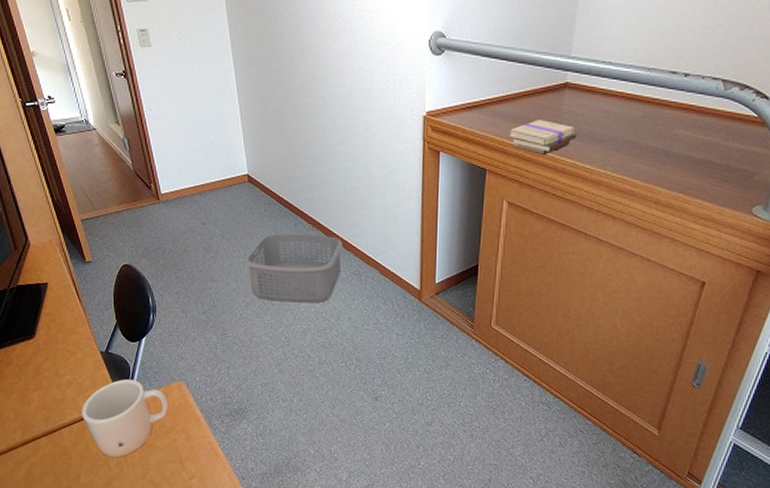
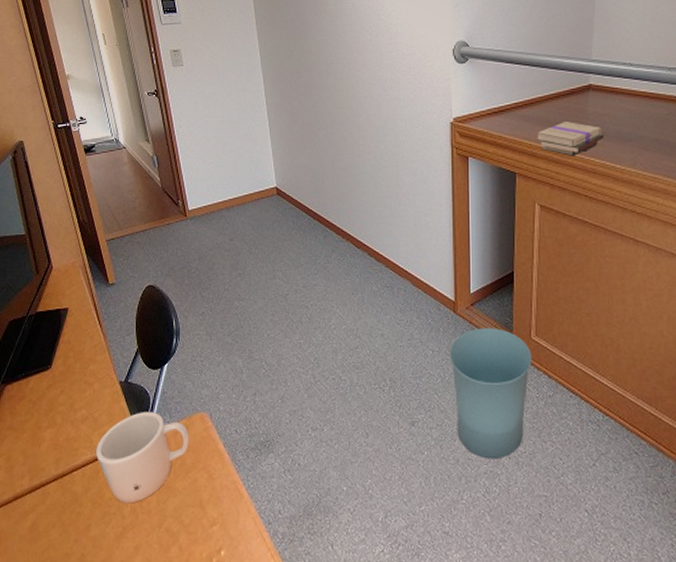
clothes hamper: present [244,233,343,303] -> none [272,246,374,320]
waste bin: none [413,315,491,432] -> present [450,328,532,460]

